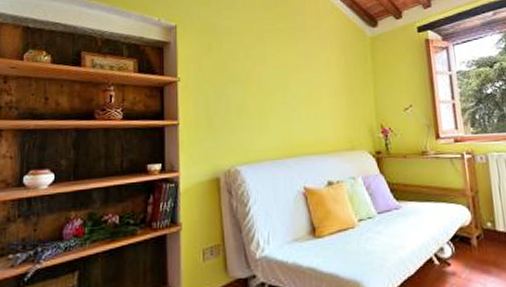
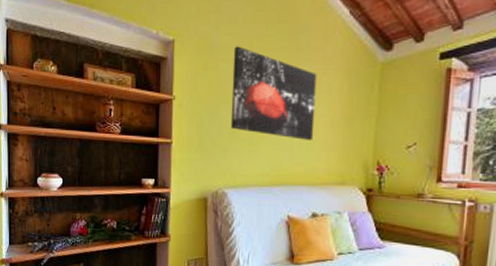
wall art: none [235,28,320,111] -> present [230,46,317,140]

